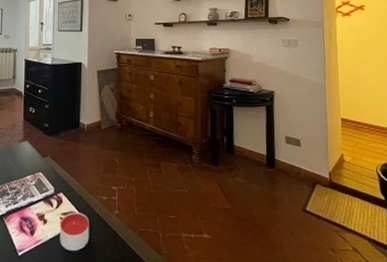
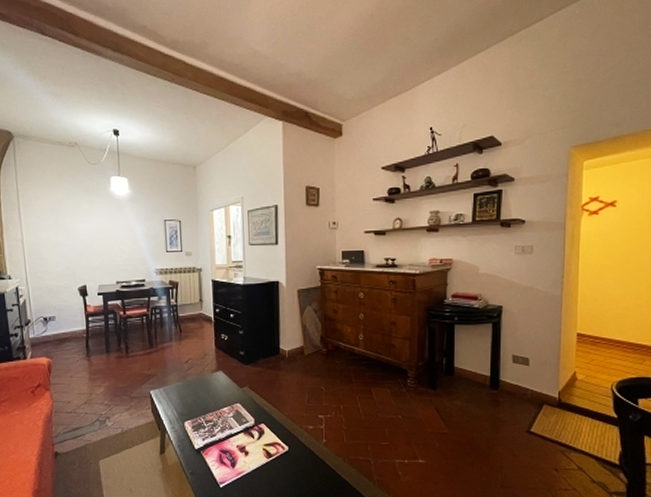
candle: present [59,212,90,251] -> none [263,442,295,481]

